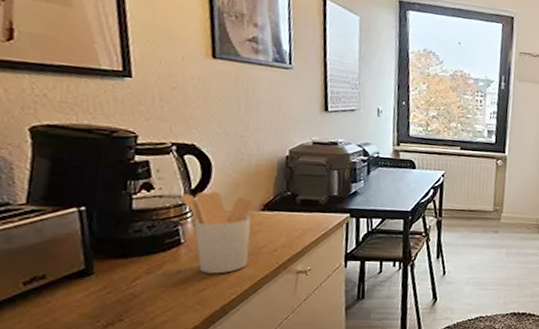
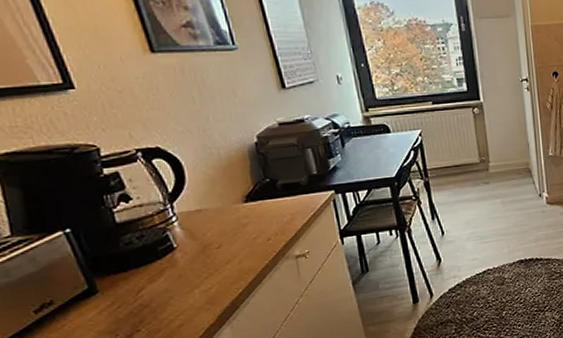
utensil holder: present [179,191,255,274] -> none [159,191,245,273]

